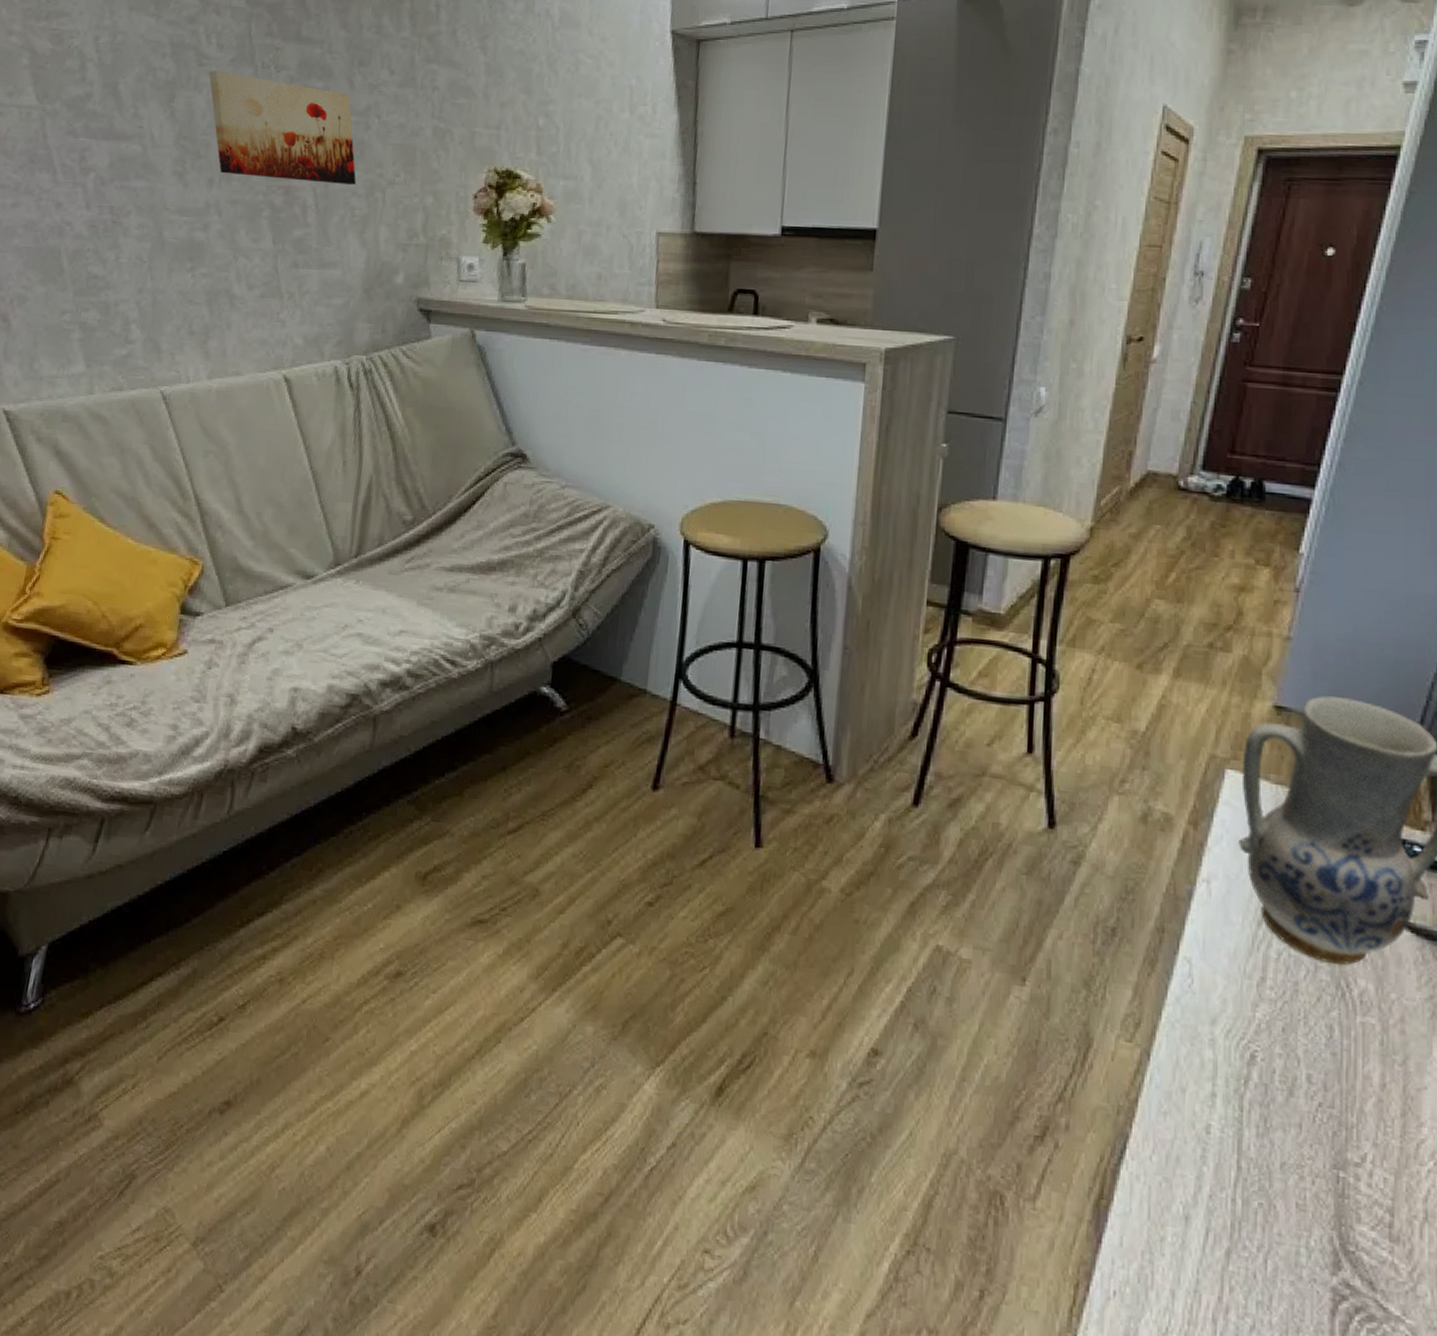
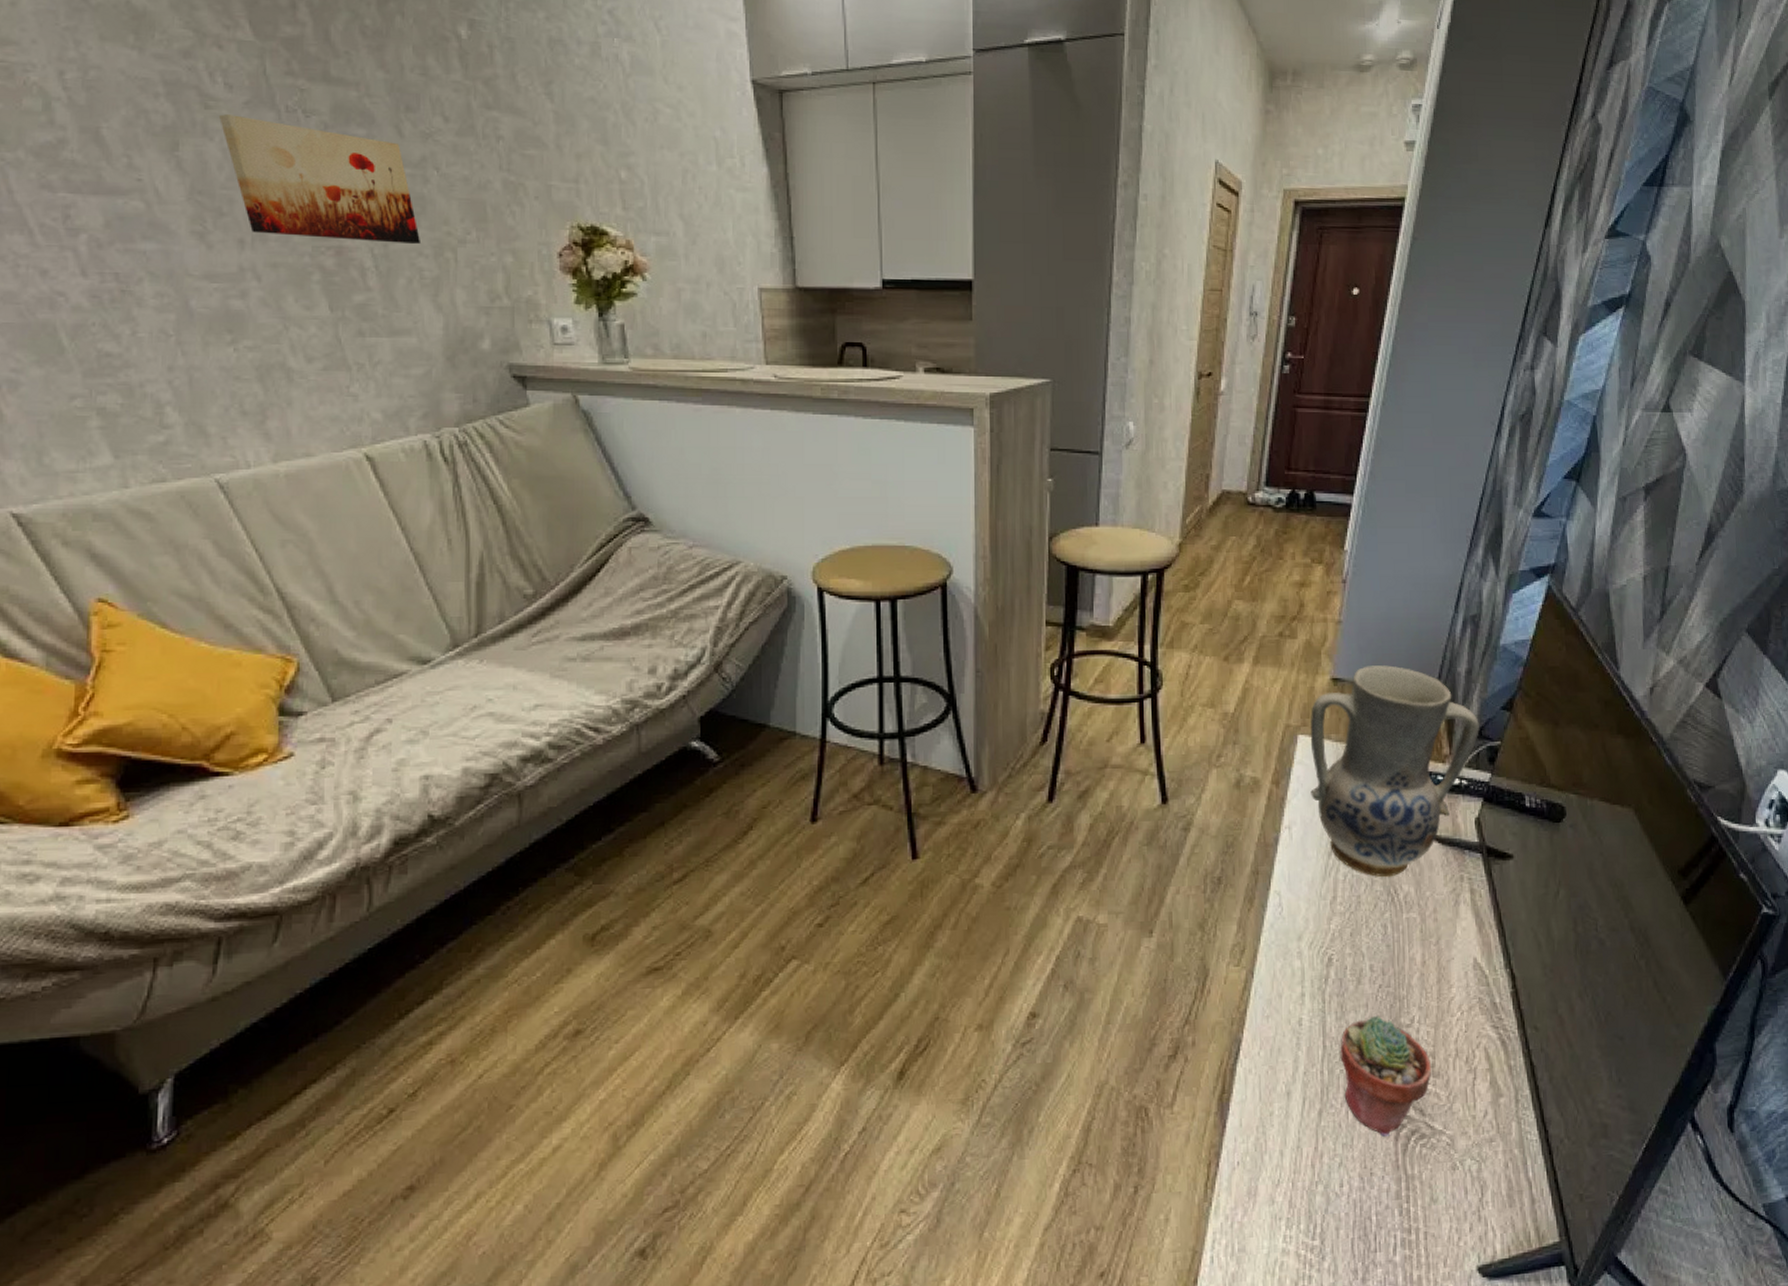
potted succulent: none [1260,1142,1389,1307] -> present [1340,1016,1432,1137]

